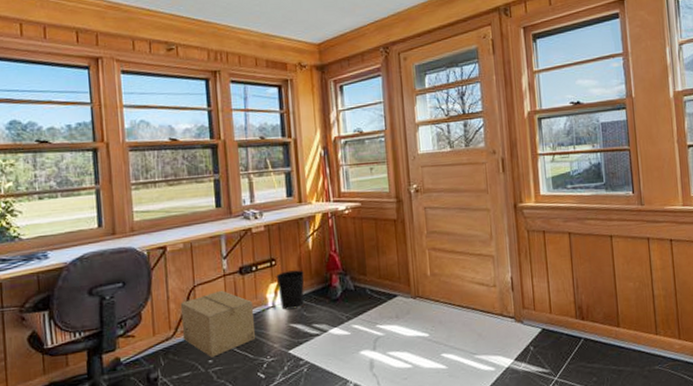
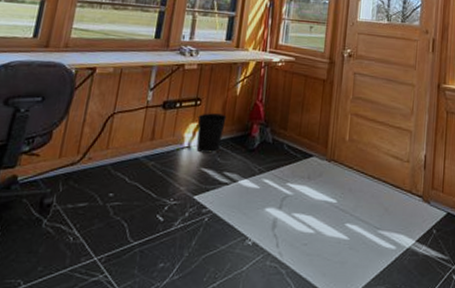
cardboard box: present [180,290,256,357] -> none [88,121,169,191]

